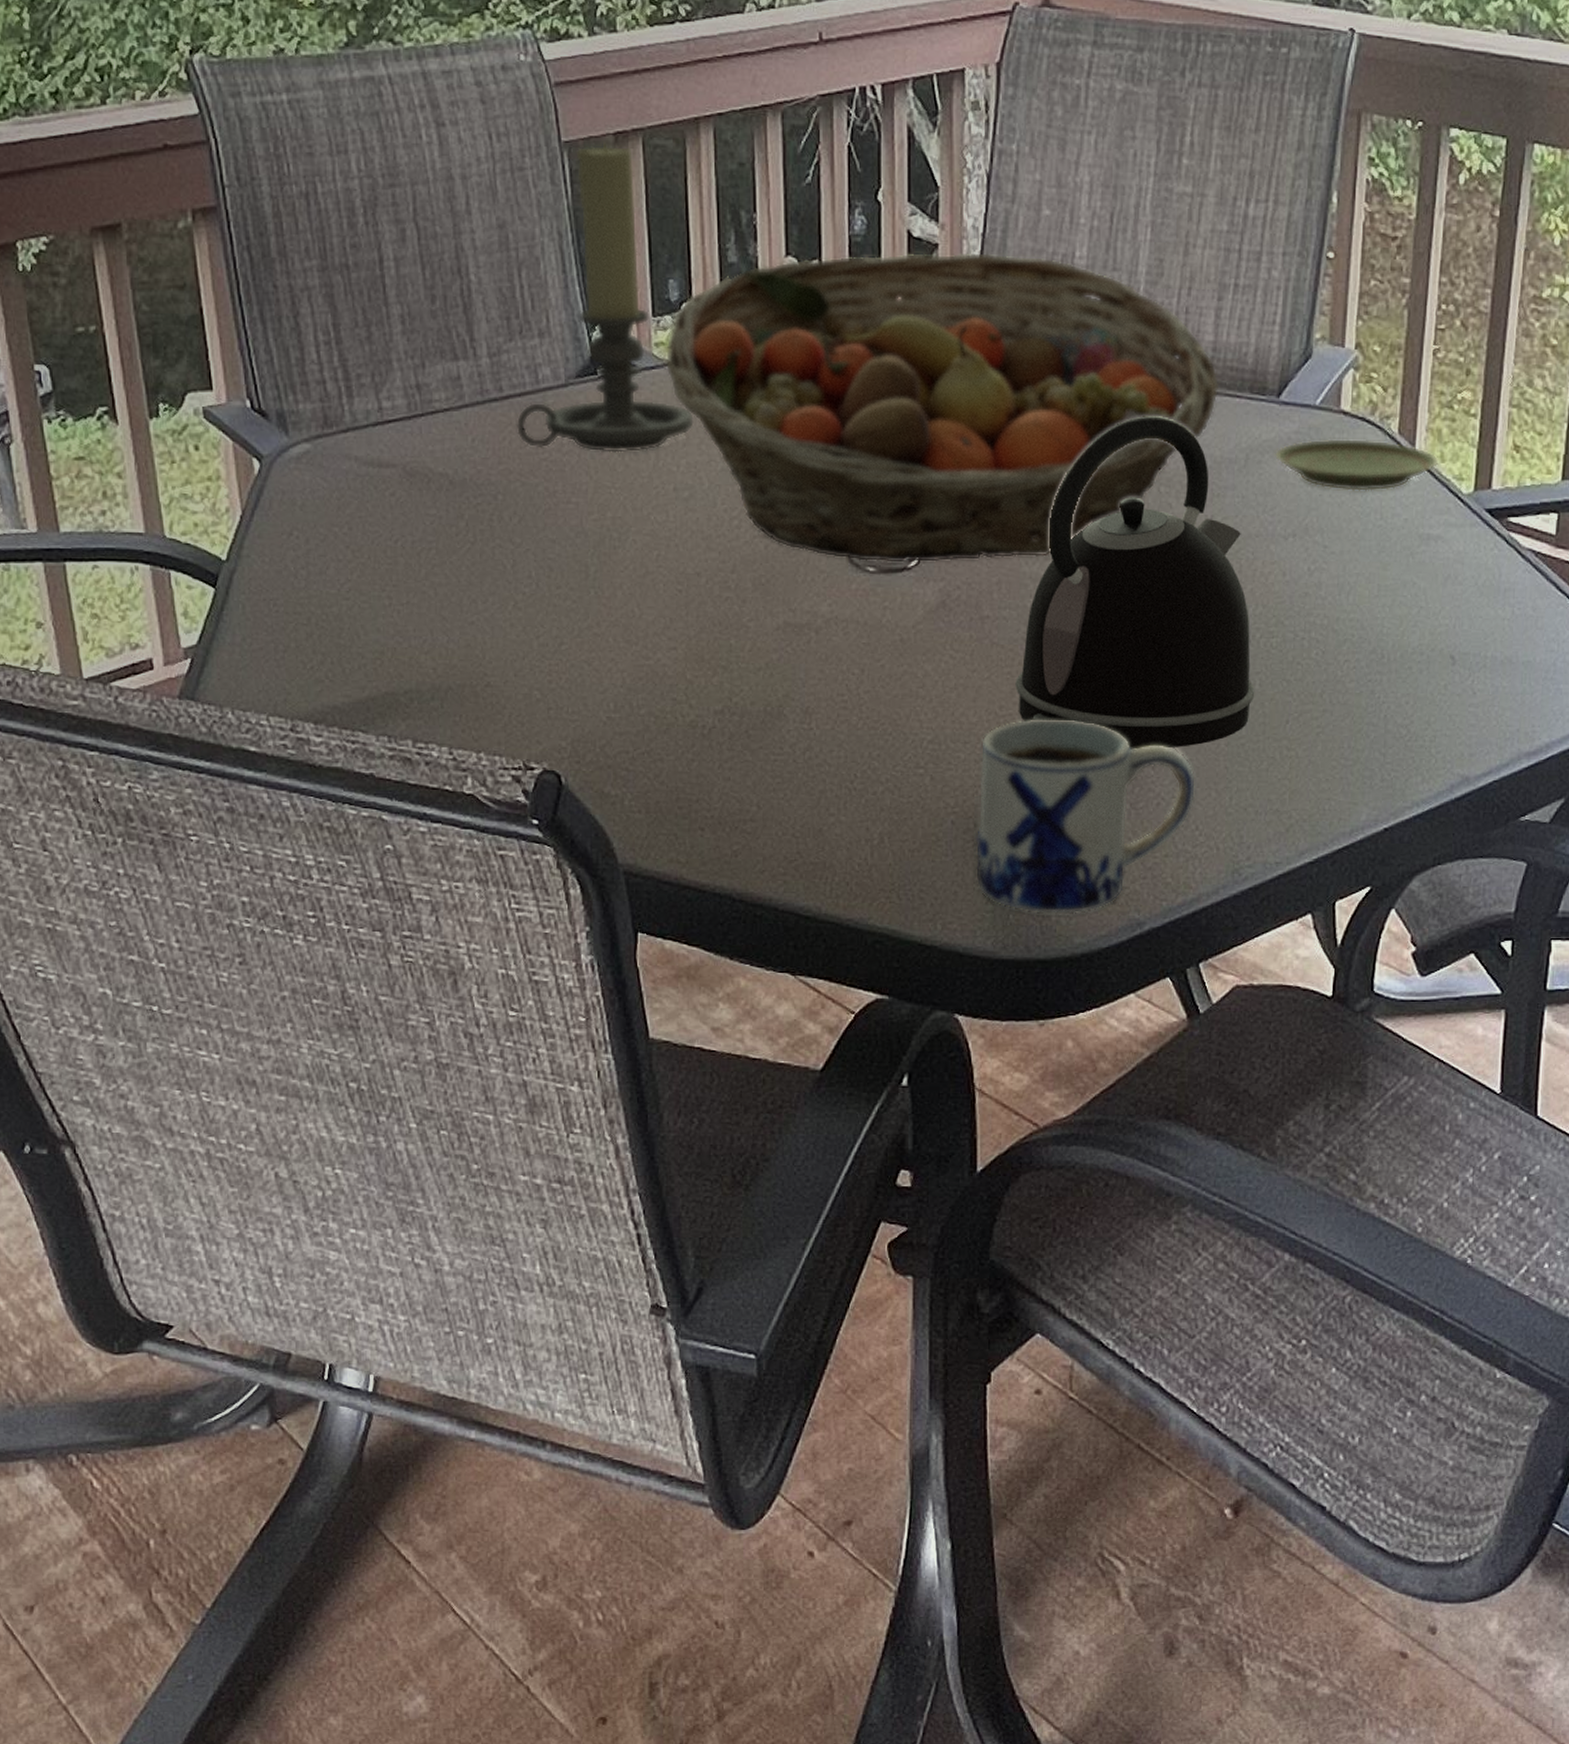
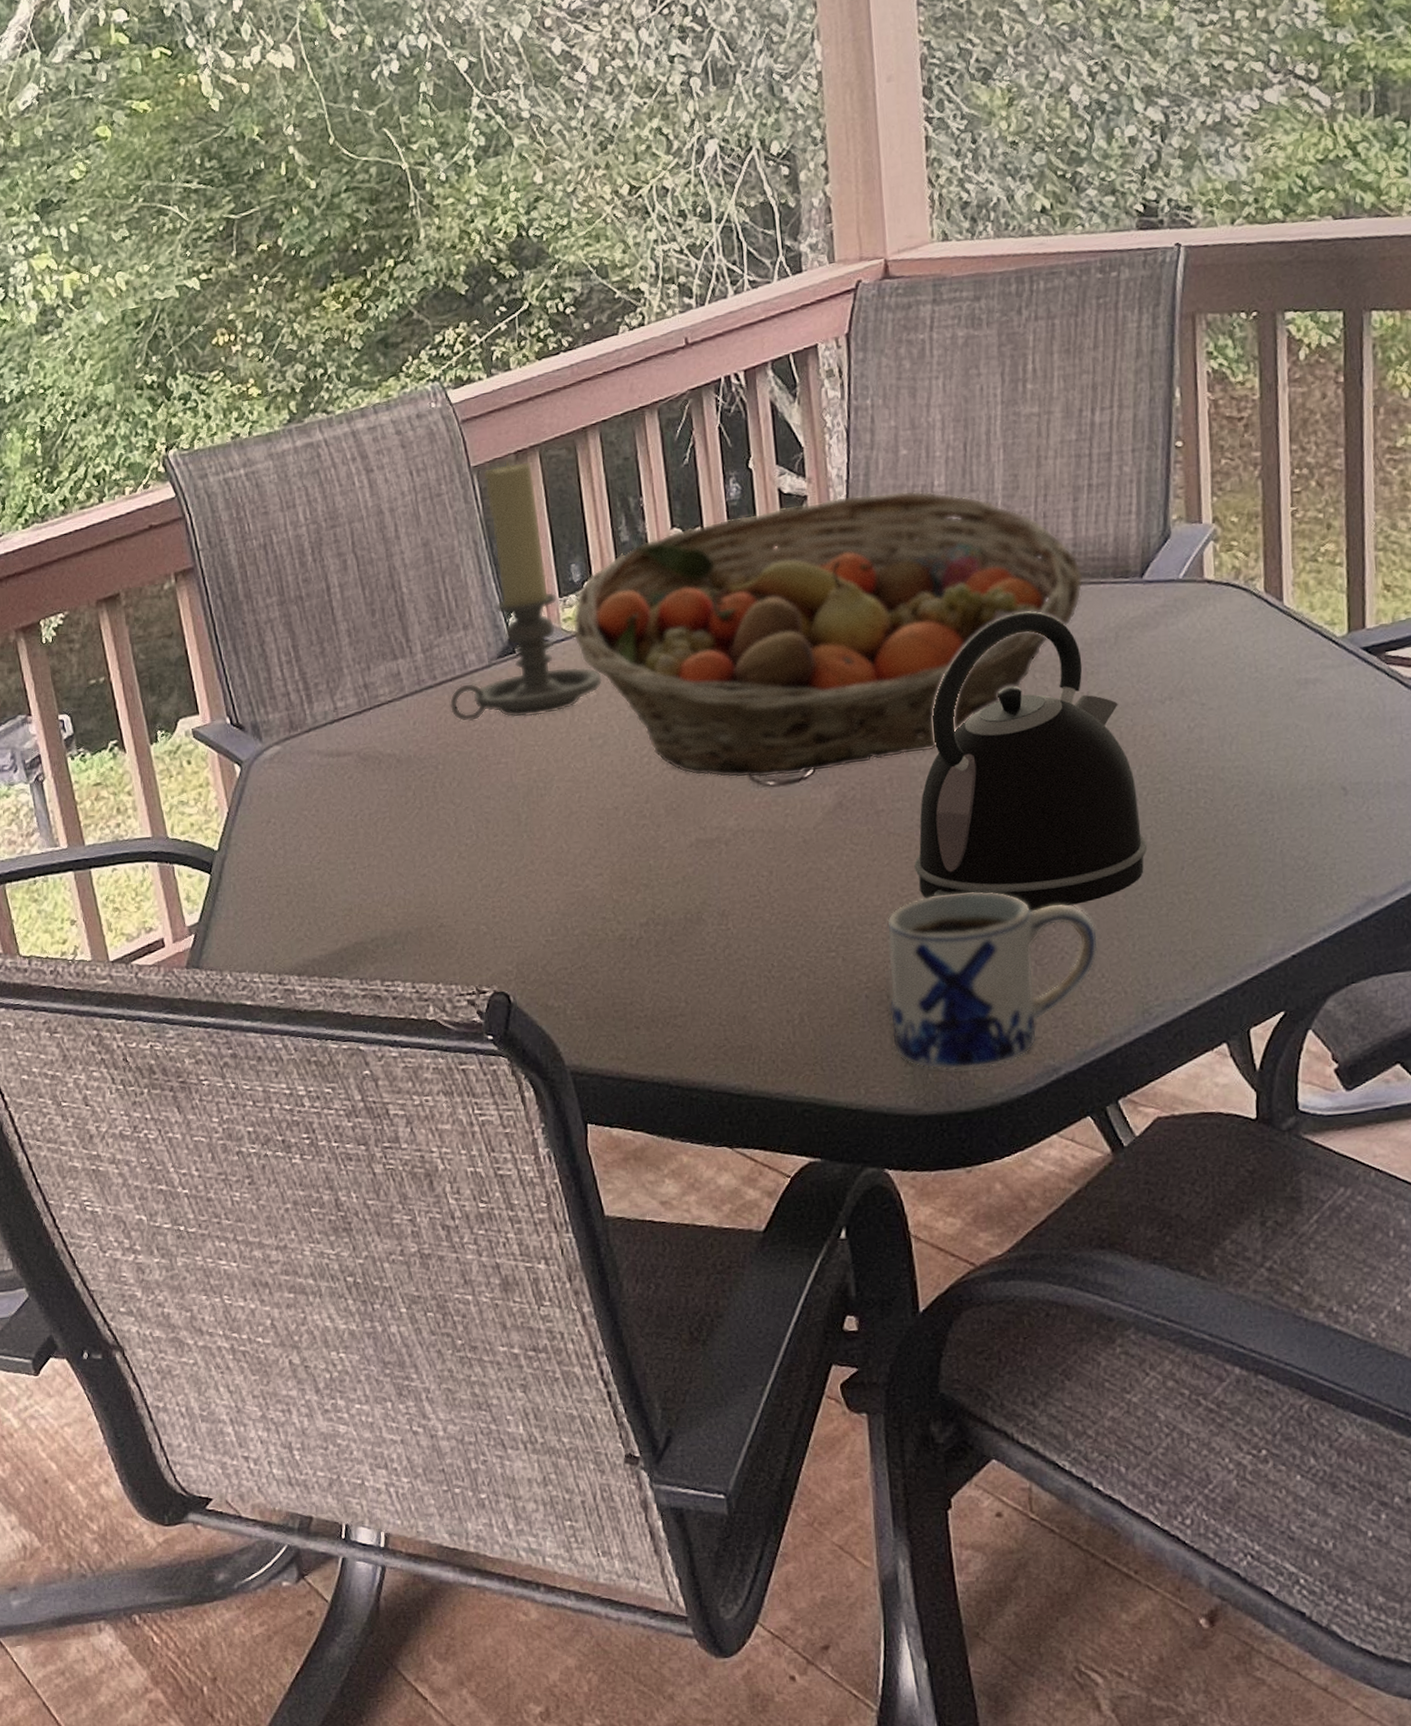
plate: present [1275,438,1439,491] -> none [1144,600,1309,652]

